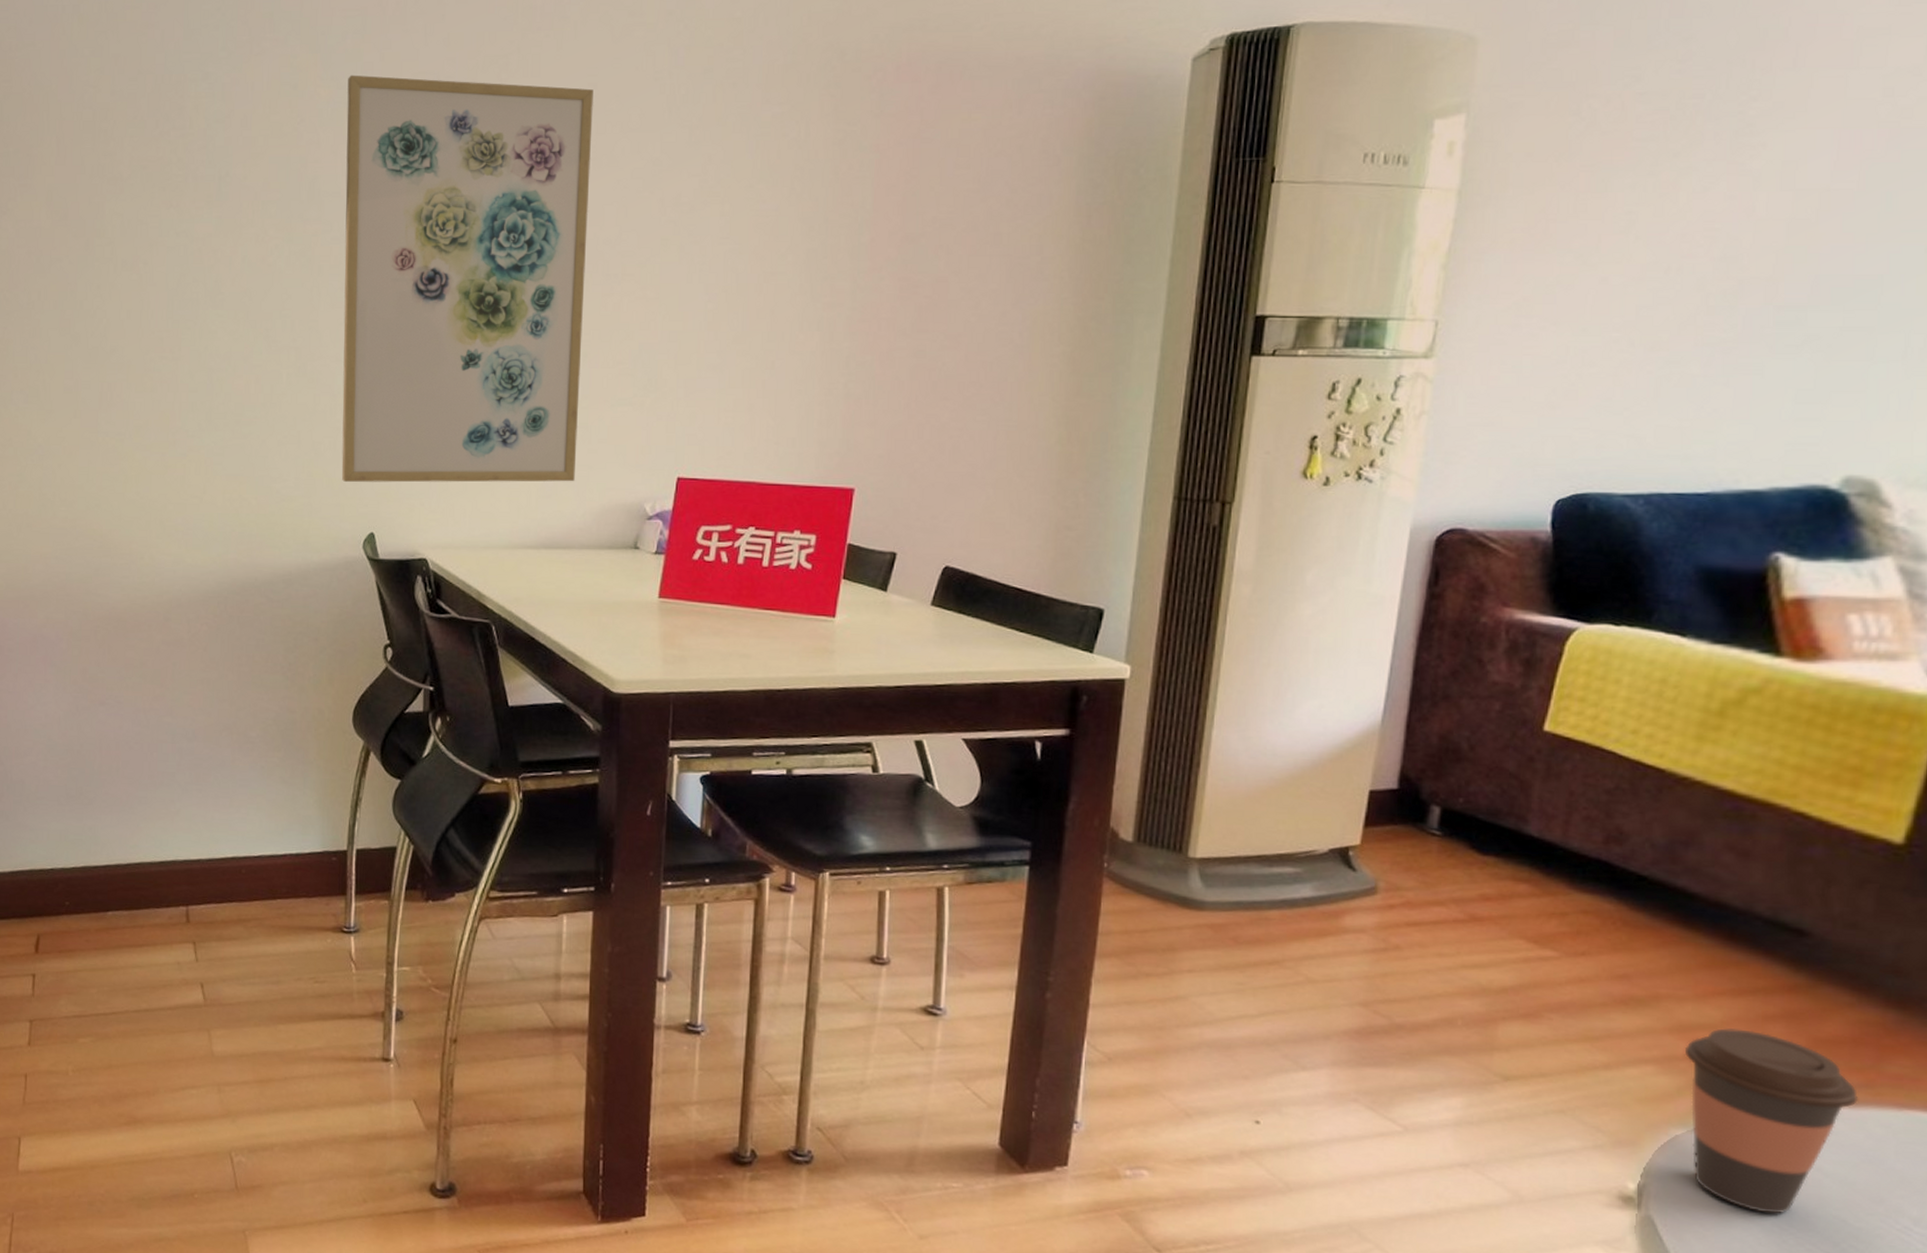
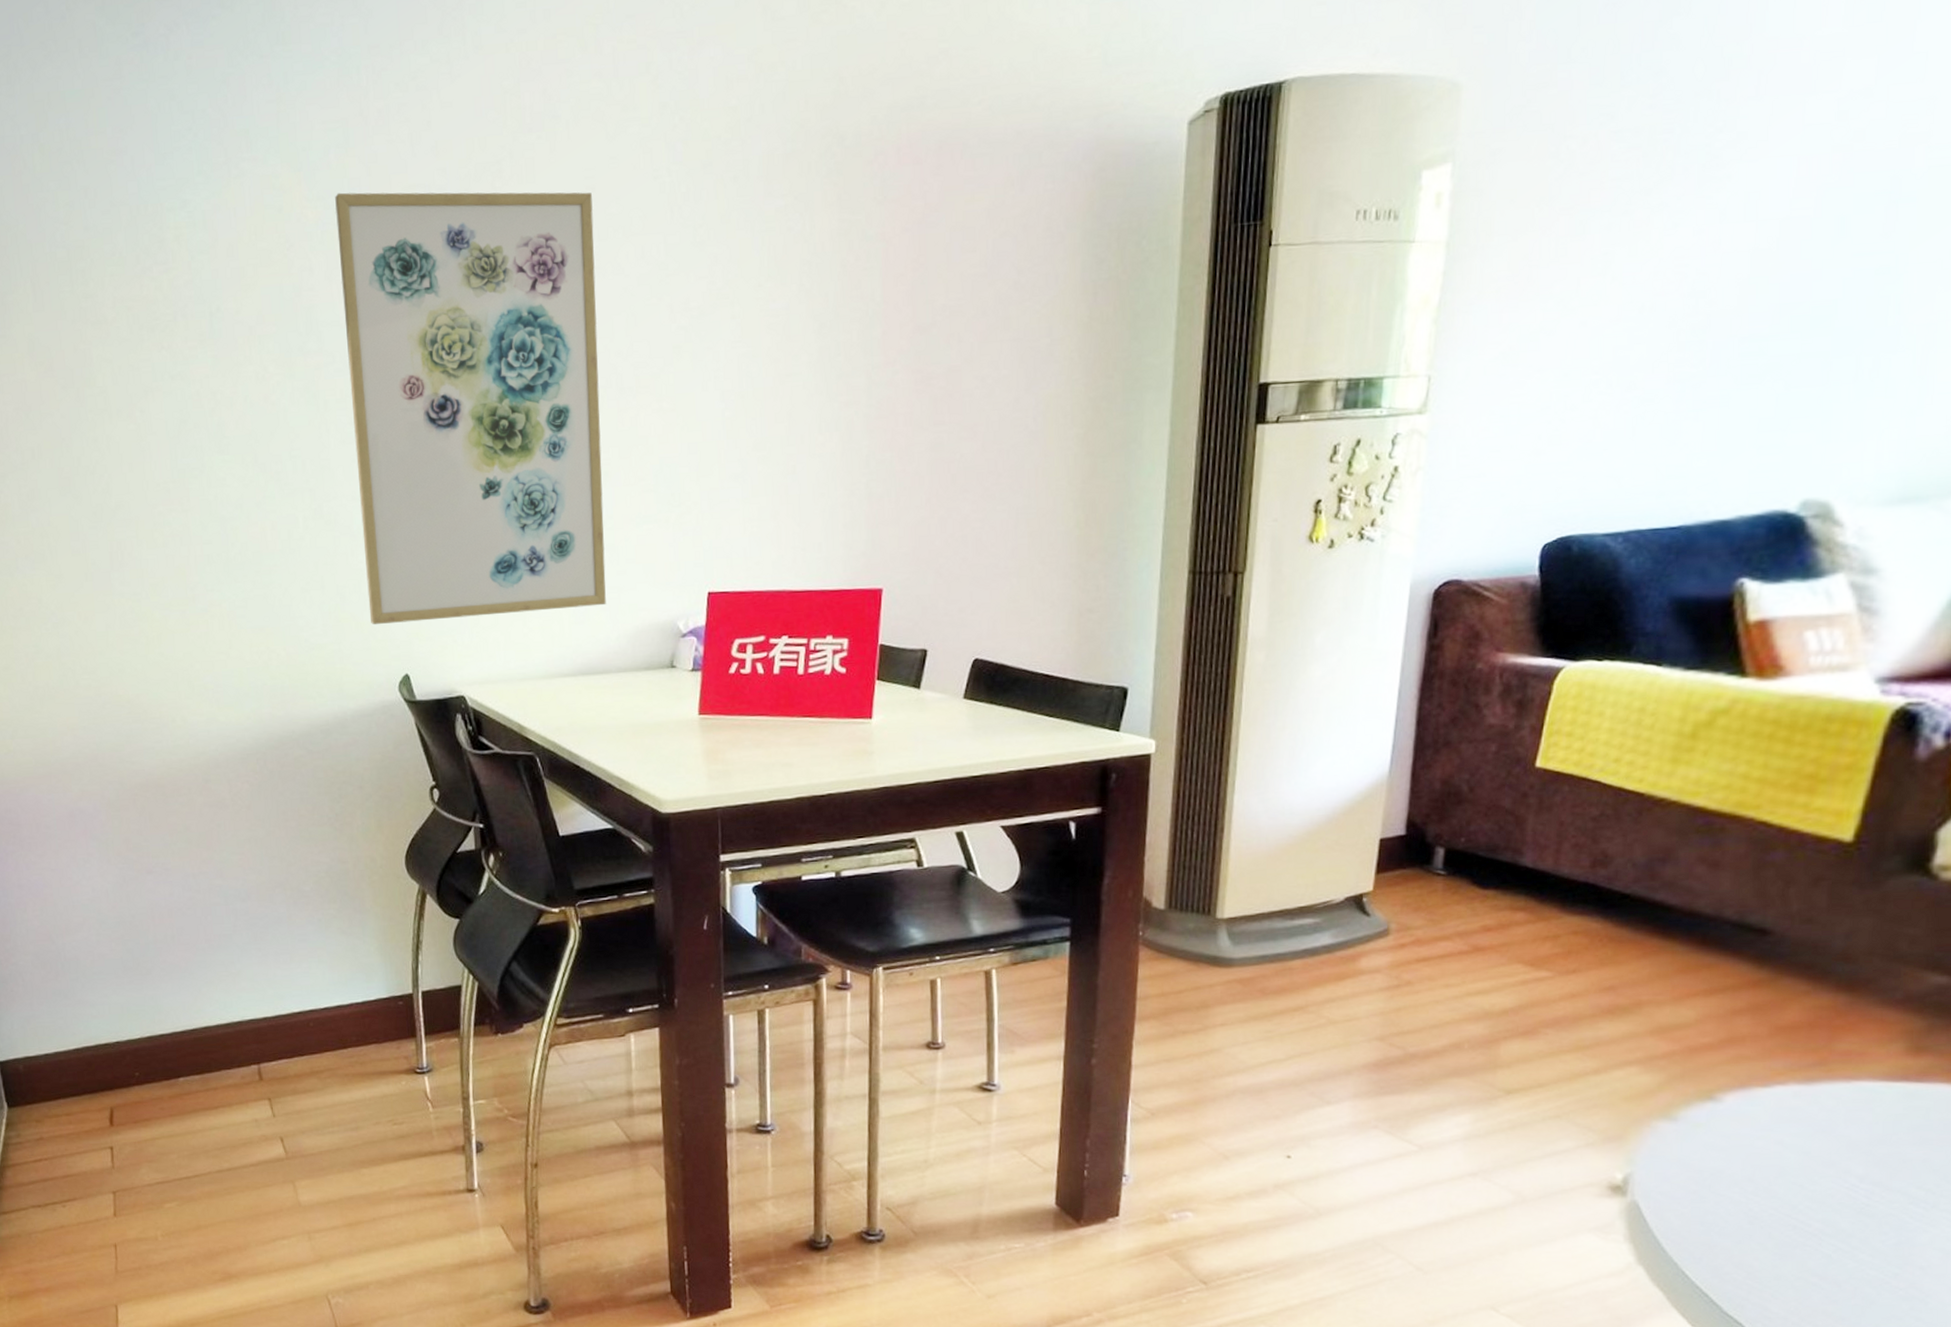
coffee cup: present [1684,1028,1859,1214] -> none [1663,1025,1814,1187]

